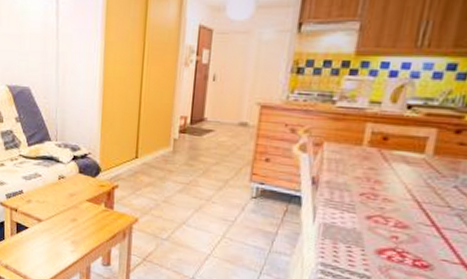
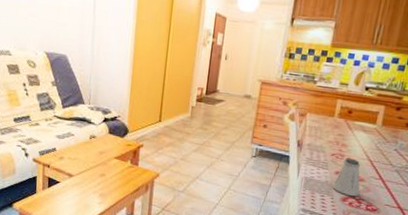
saltshaker: none [362,198,403,249] -> present [332,158,361,197]

